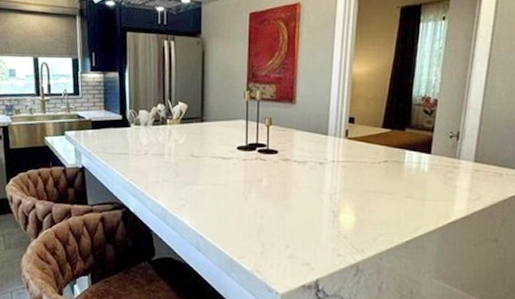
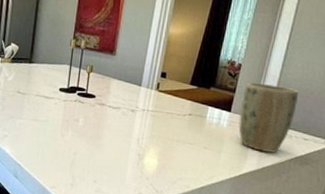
plant pot: none [441,119,506,195] -> present [238,82,299,153]

